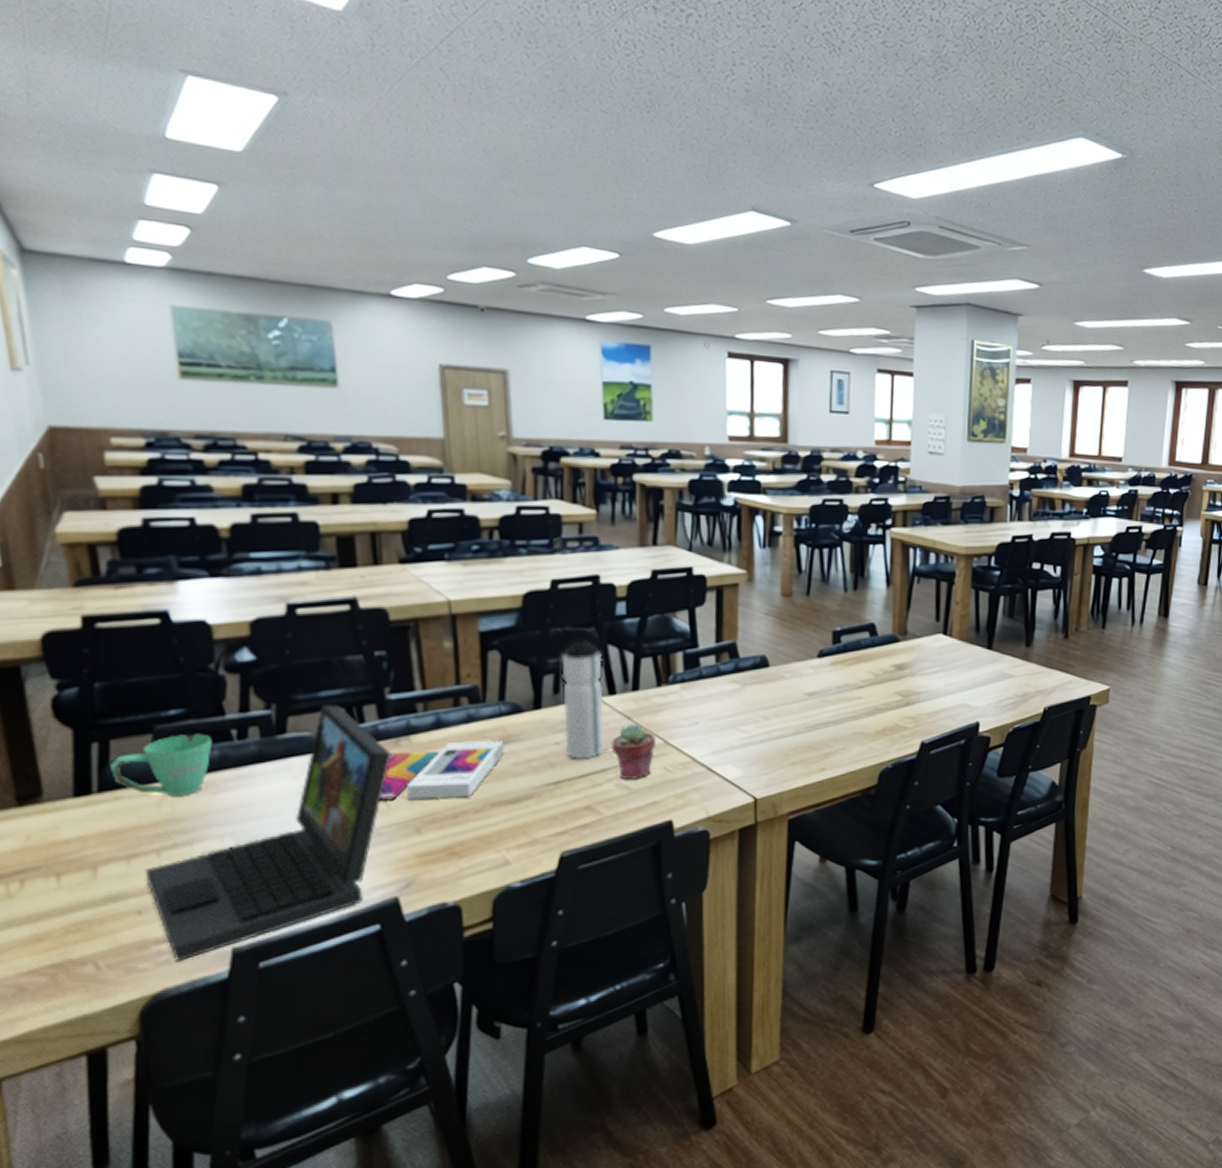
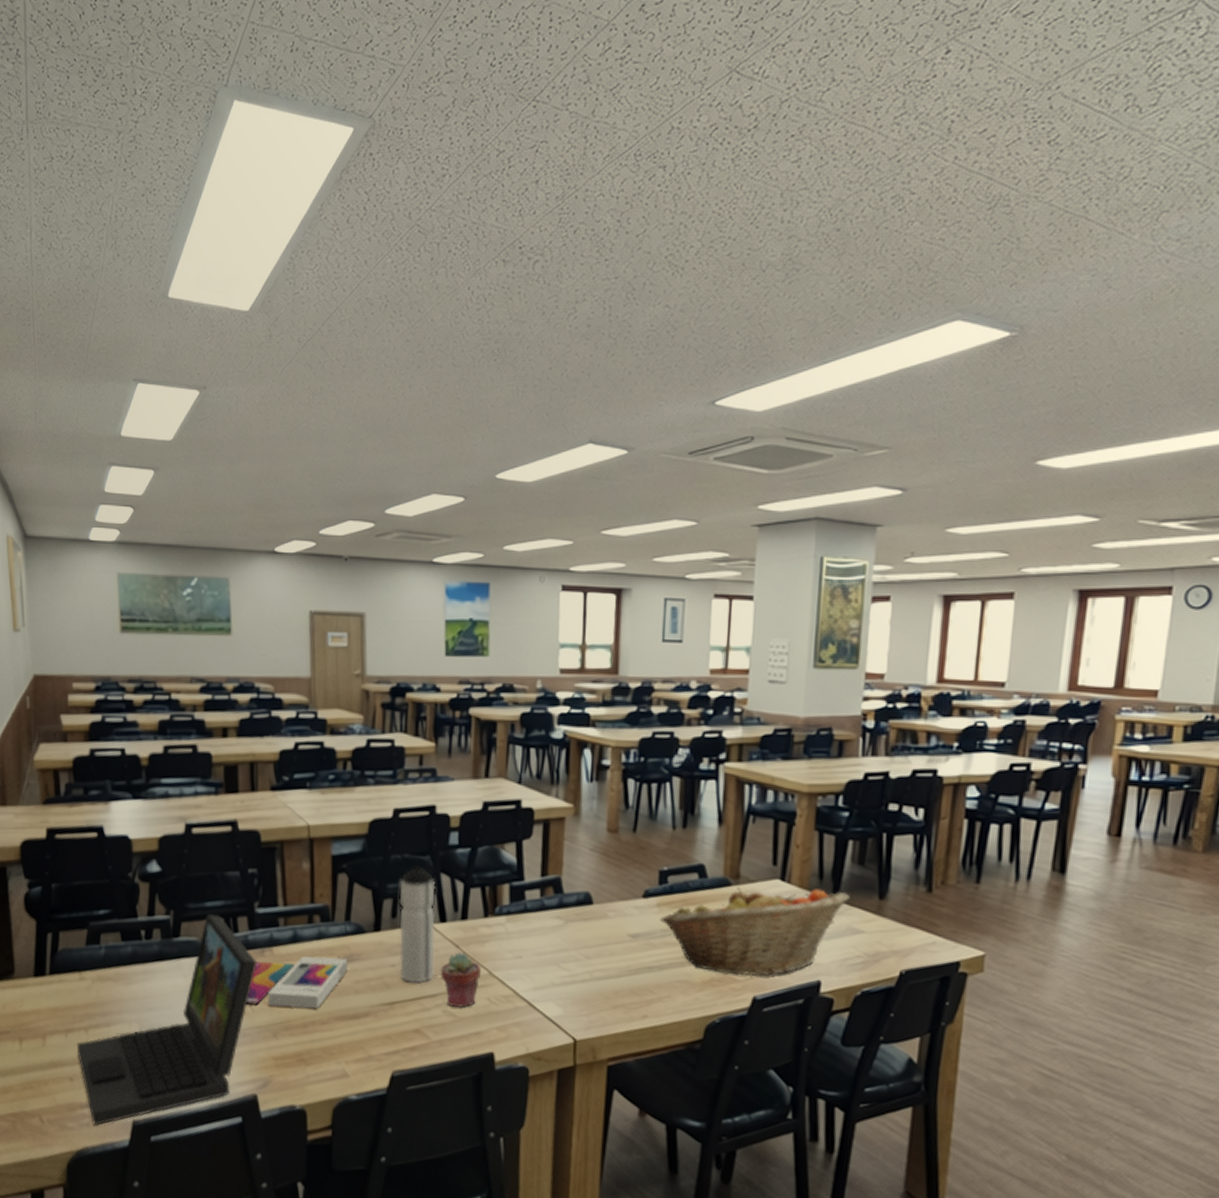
mug: present [109,733,213,797] -> none [58,931,128,985]
fruit basket: none [835,641,1002,724] -> present [660,887,850,977]

